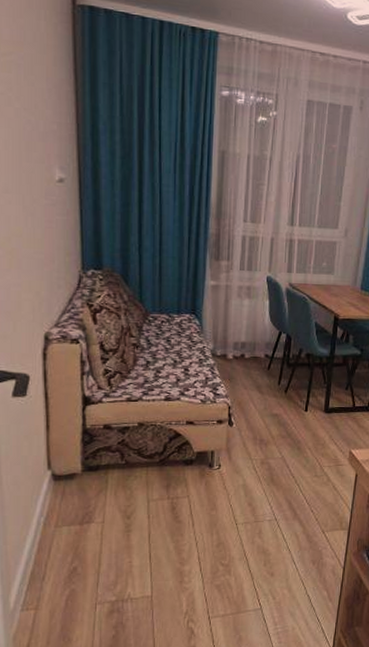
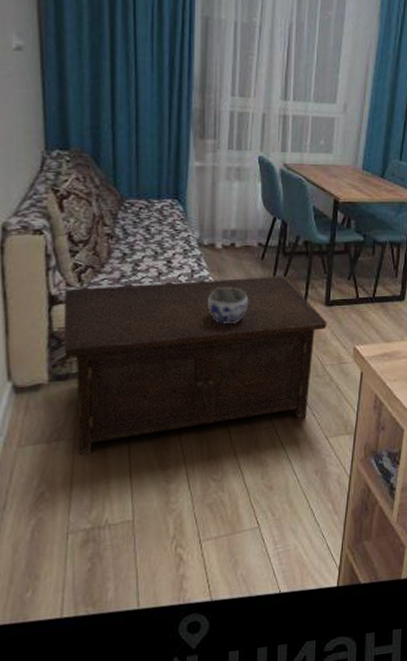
cabinet: none [95,384,326,537] -> present [64,275,327,455]
jar: none [220,393,255,427] -> present [208,286,248,325]

